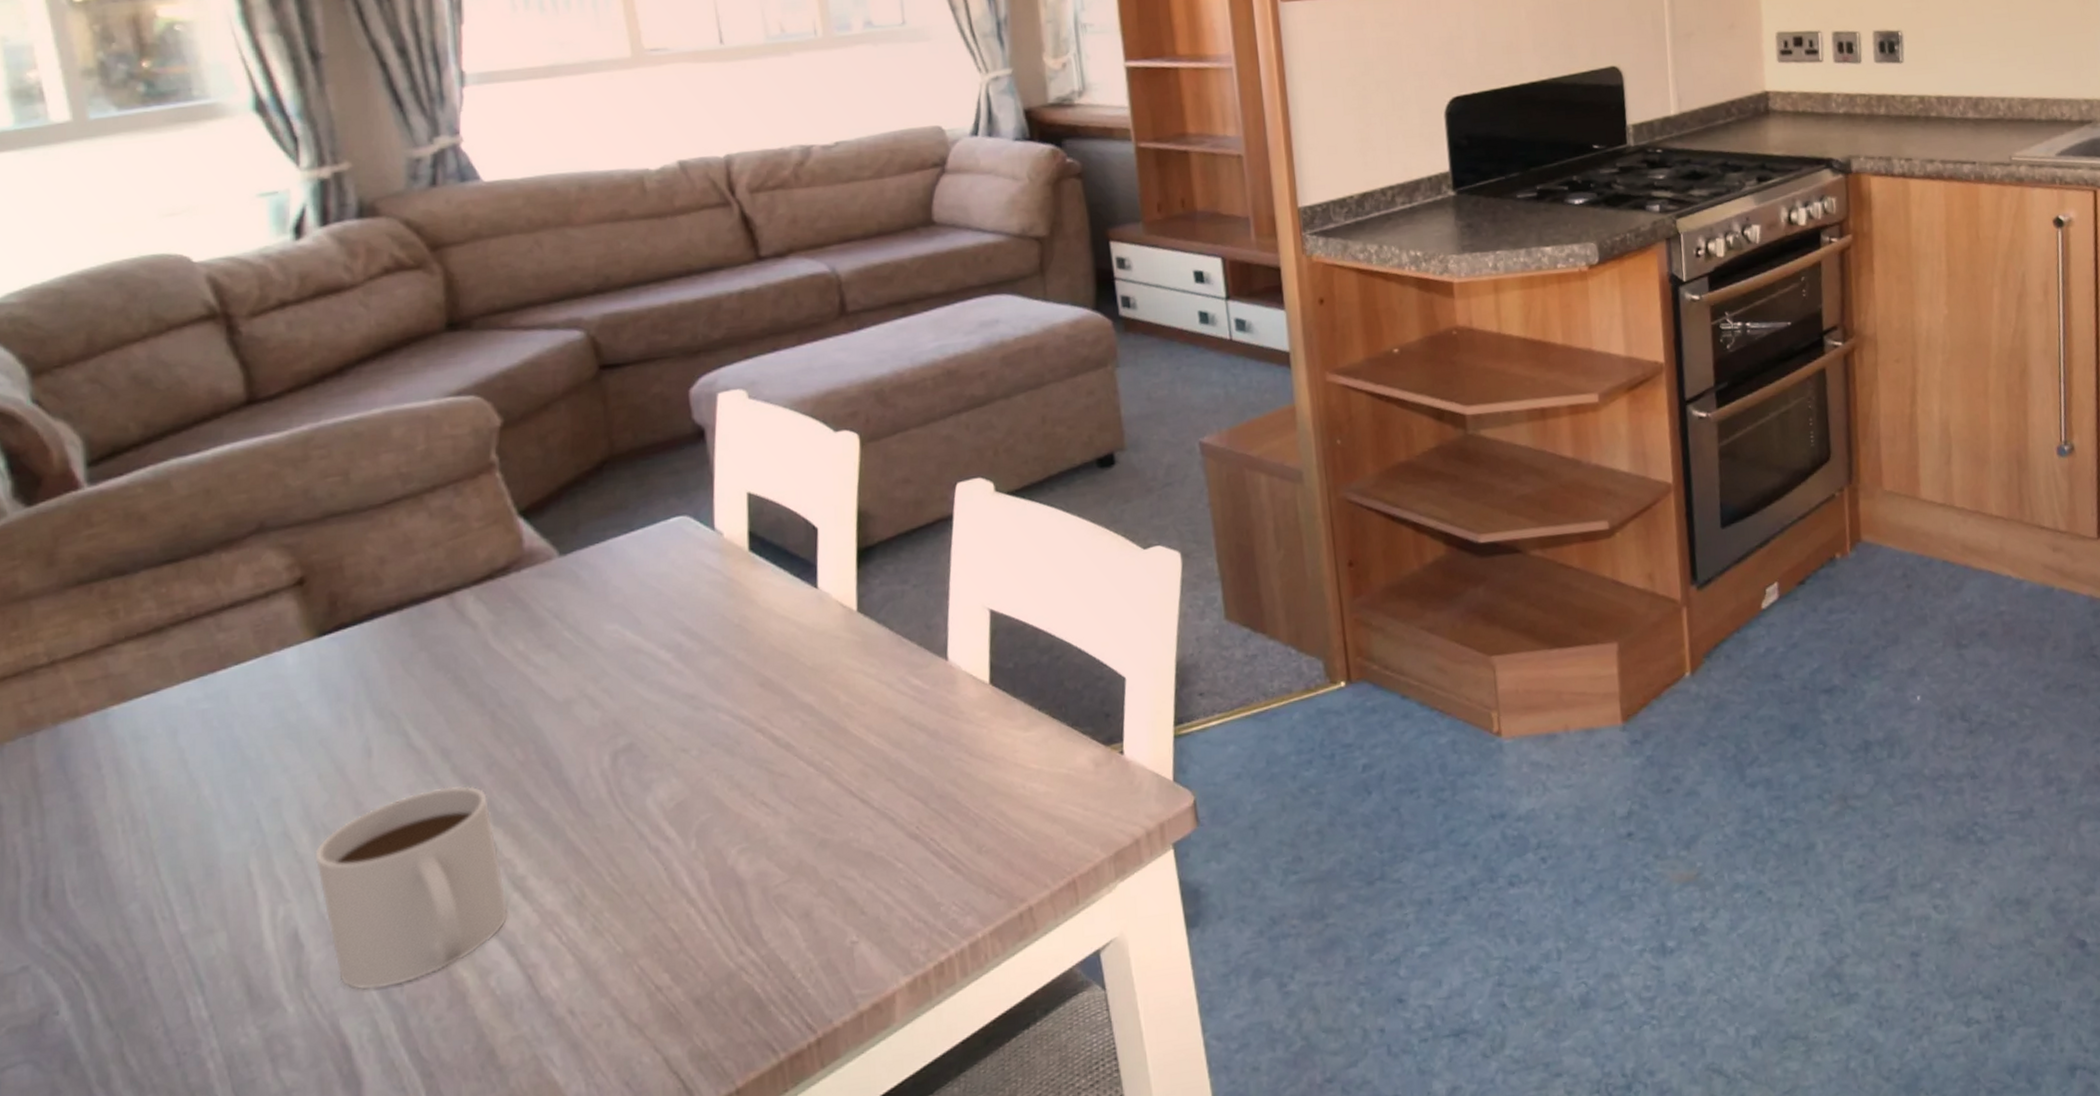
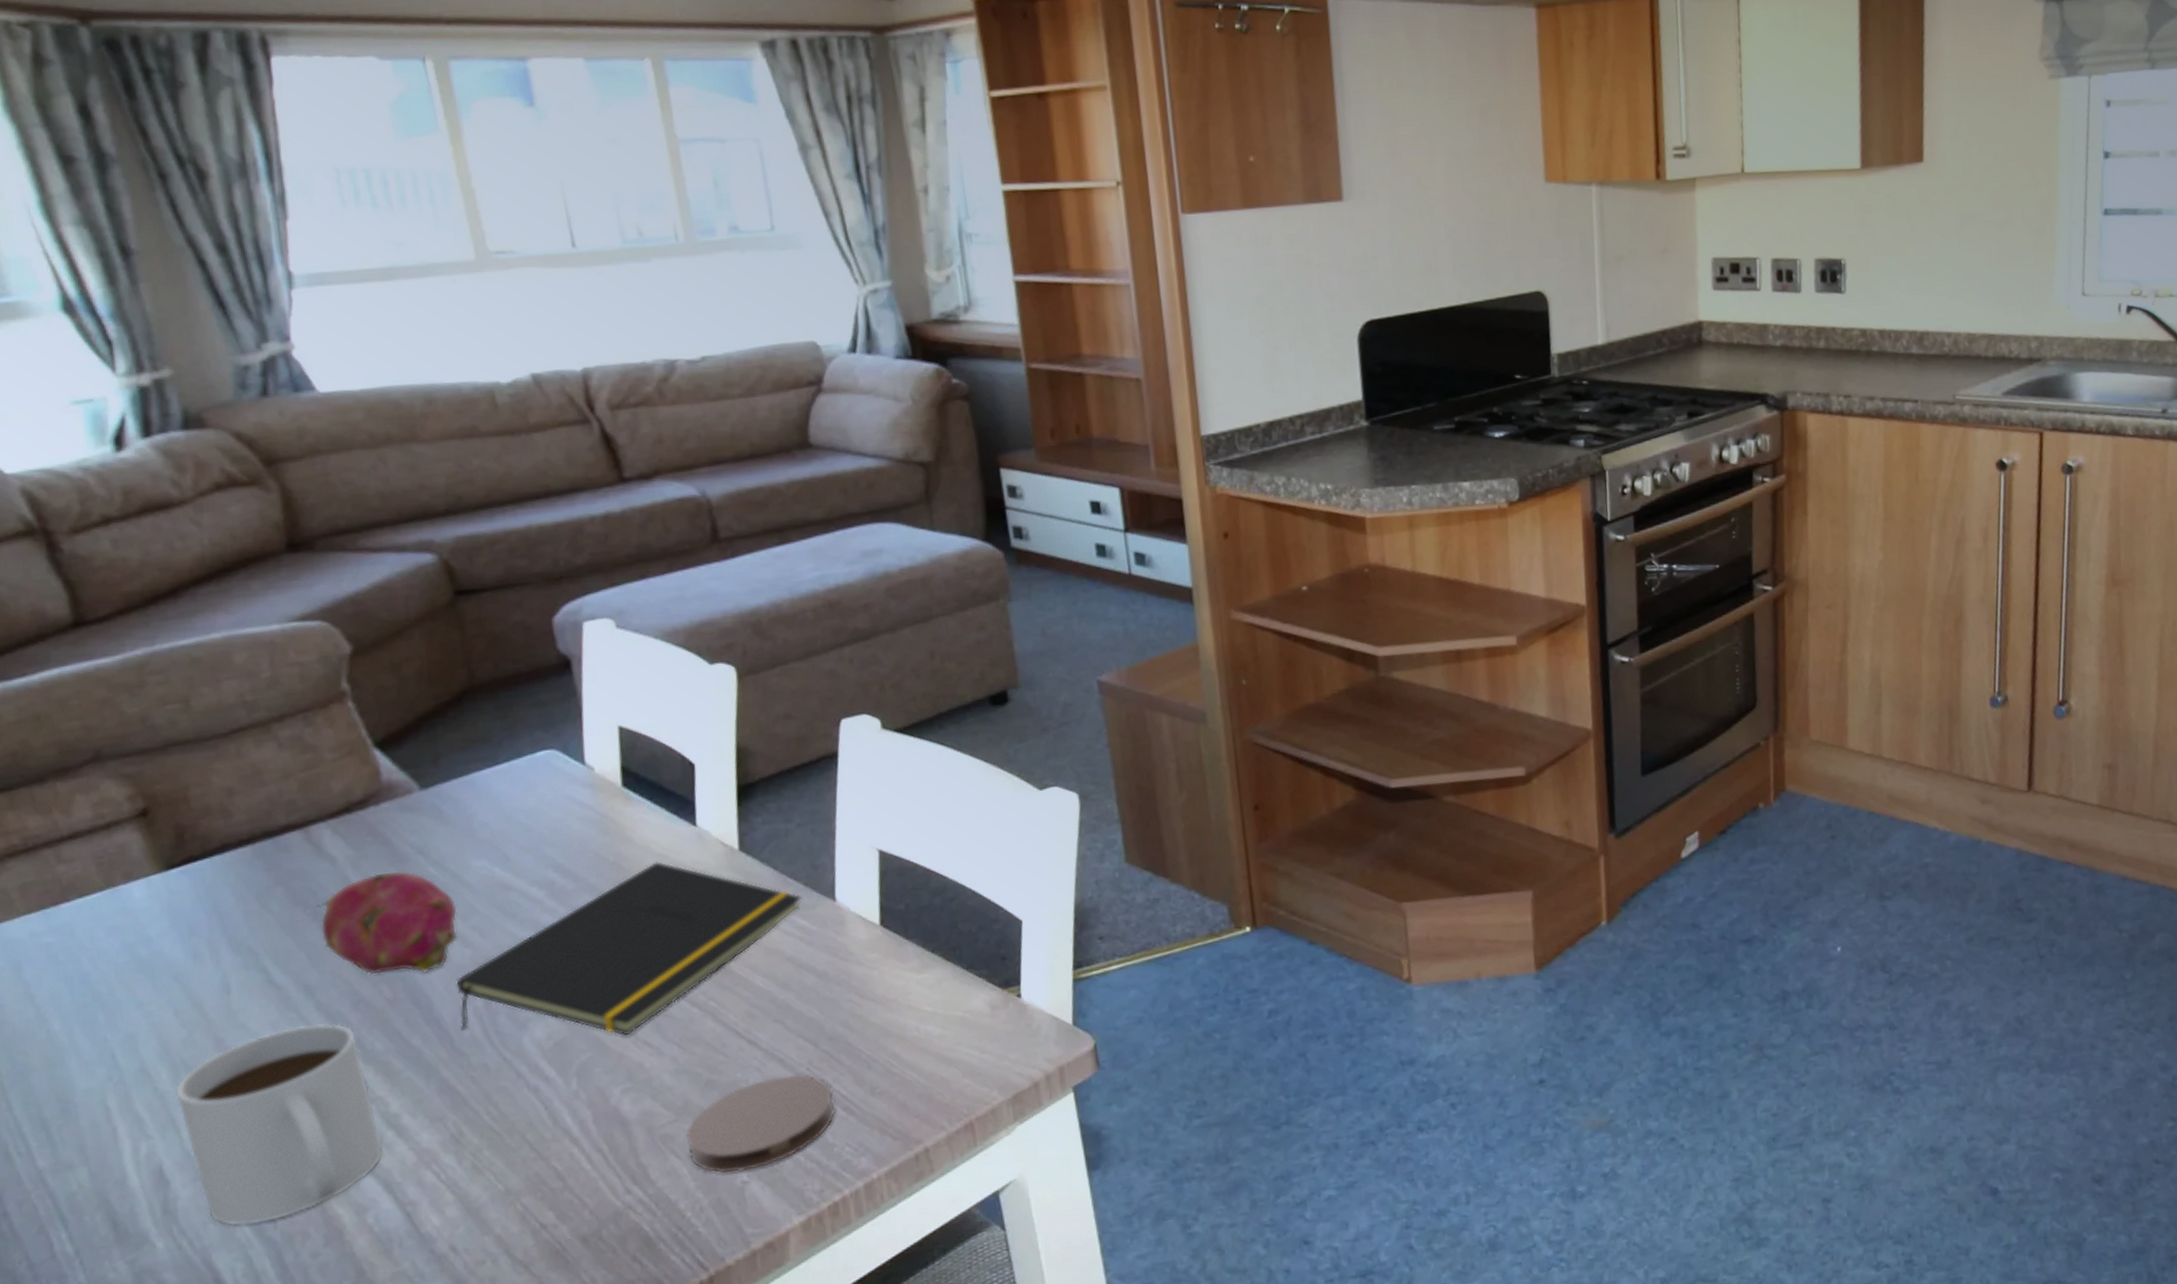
fruit: none [458,635,588,738] -> present [317,871,458,975]
notepad: none [585,623,916,797] -> present [456,861,802,1037]
coaster: none [798,833,943,934] -> present [685,1074,835,1174]

